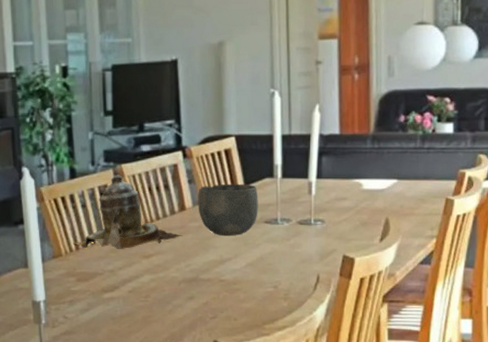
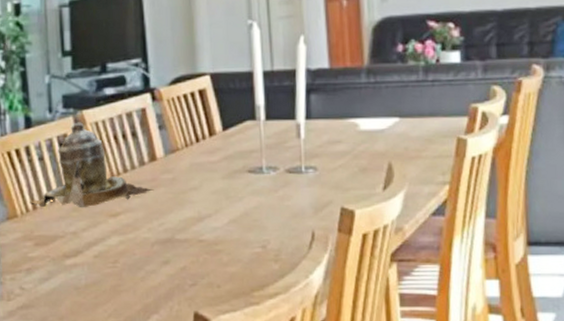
bowl: present [198,184,258,236] -> none [170,128,240,188]

